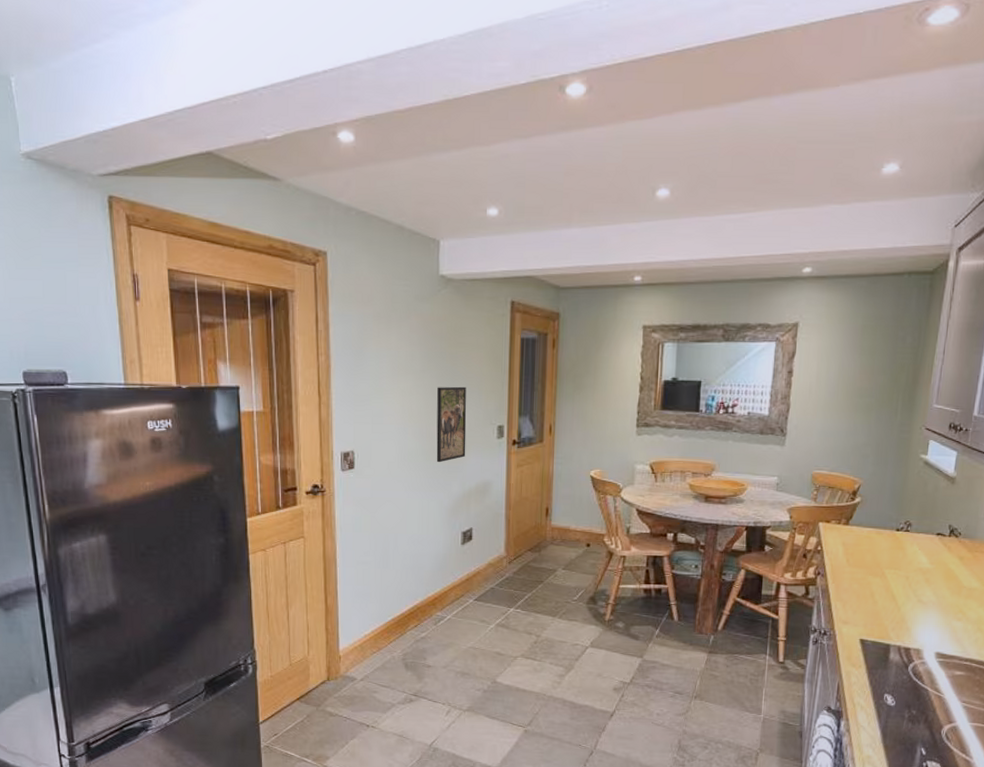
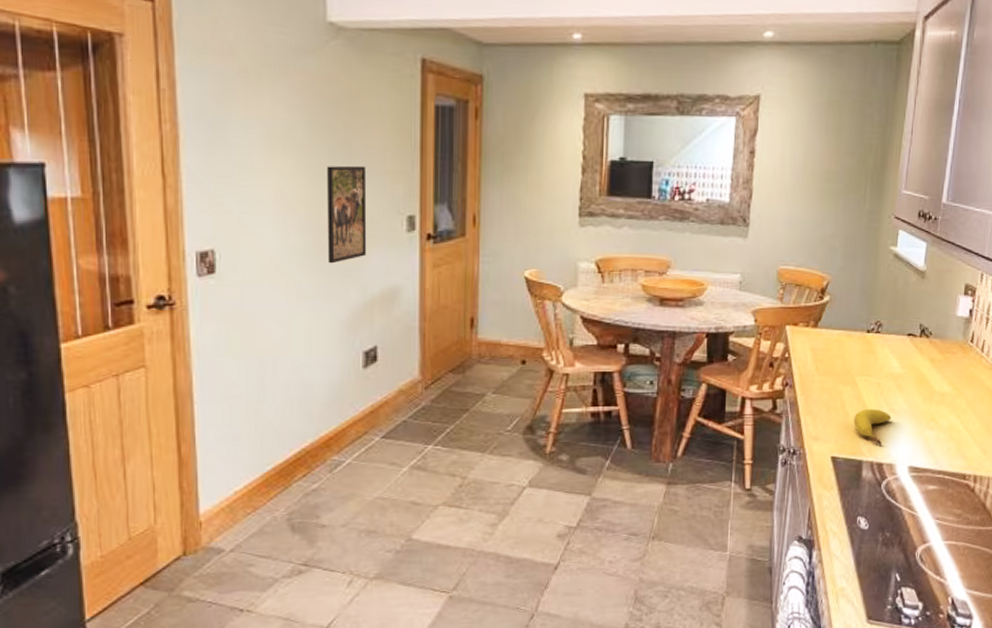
fruit: none [882,598,919,632] -> present [854,408,892,445]

